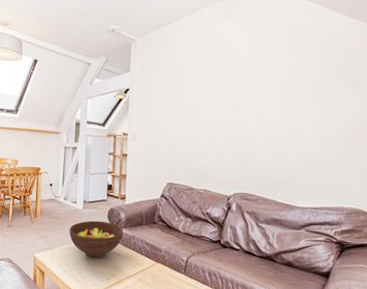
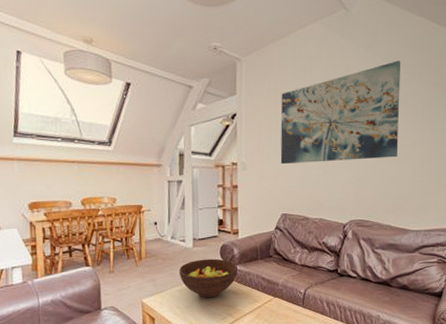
wall art: none [168,43,290,137] -> present [280,61,401,165]

